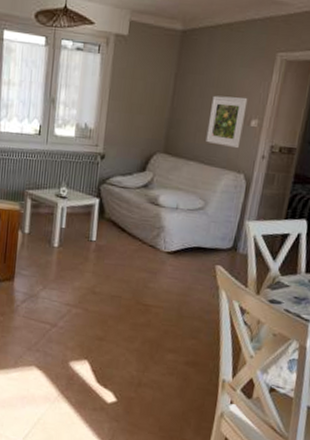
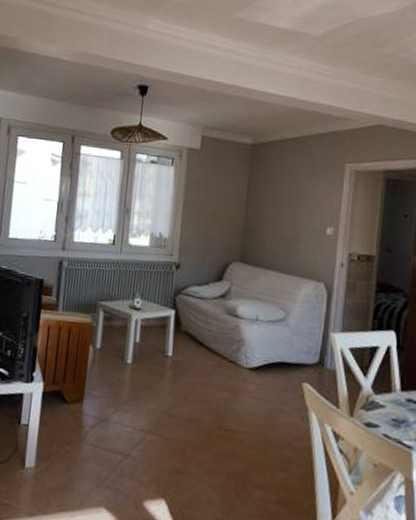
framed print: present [206,95,248,148] -> none [282,204,321,256]

